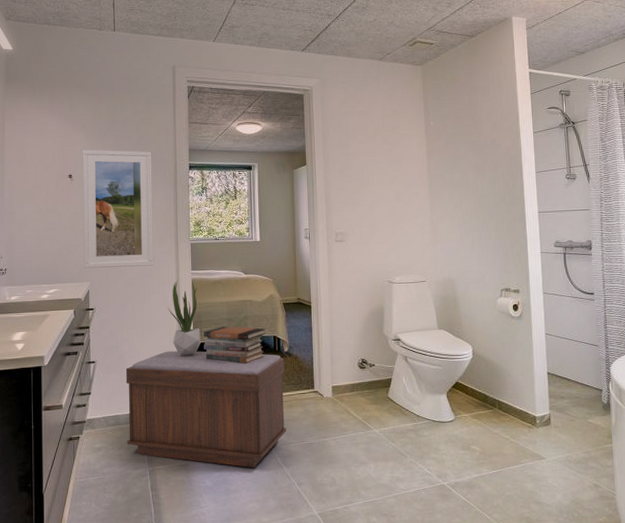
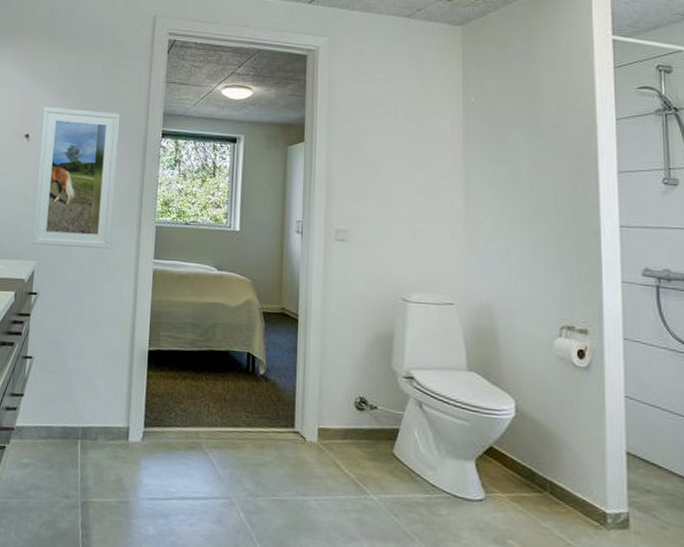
bench: present [125,351,287,468] -> none [58,355,259,521]
potted plant: present [168,281,201,356] -> none [122,270,159,365]
book stack: present [204,326,265,364] -> none [160,332,238,383]

